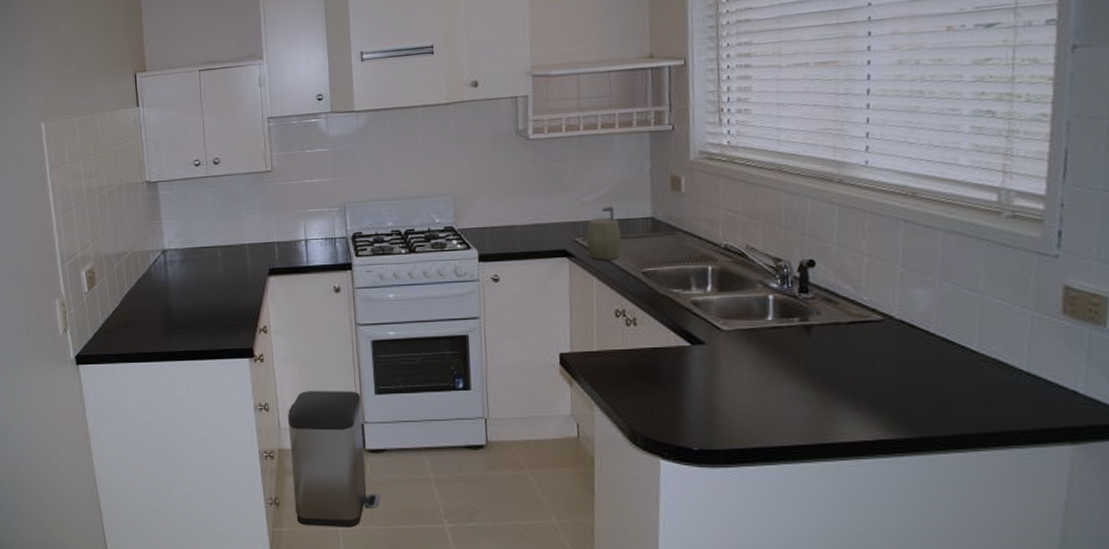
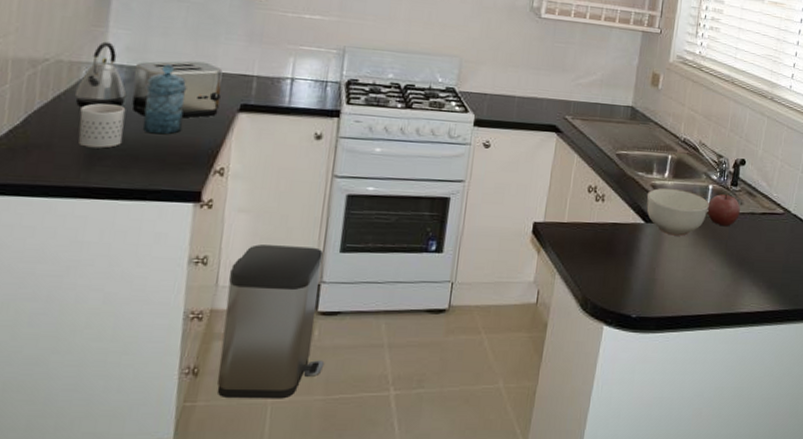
kettle: none [149,231,184,288] -> present [74,41,127,108]
mug: none [155,282,189,319] -> present [78,103,126,149]
toaster: none [185,236,253,289] -> present [132,60,224,118]
canister: none [196,243,229,303] -> present [142,64,187,135]
soap dispenser: present [585,206,621,260] -> none [574,91,605,140]
bowl: none [687,303,773,357] -> present [646,187,709,236]
fruit: none [771,303,818,342] -> present [707,193,740,227]

